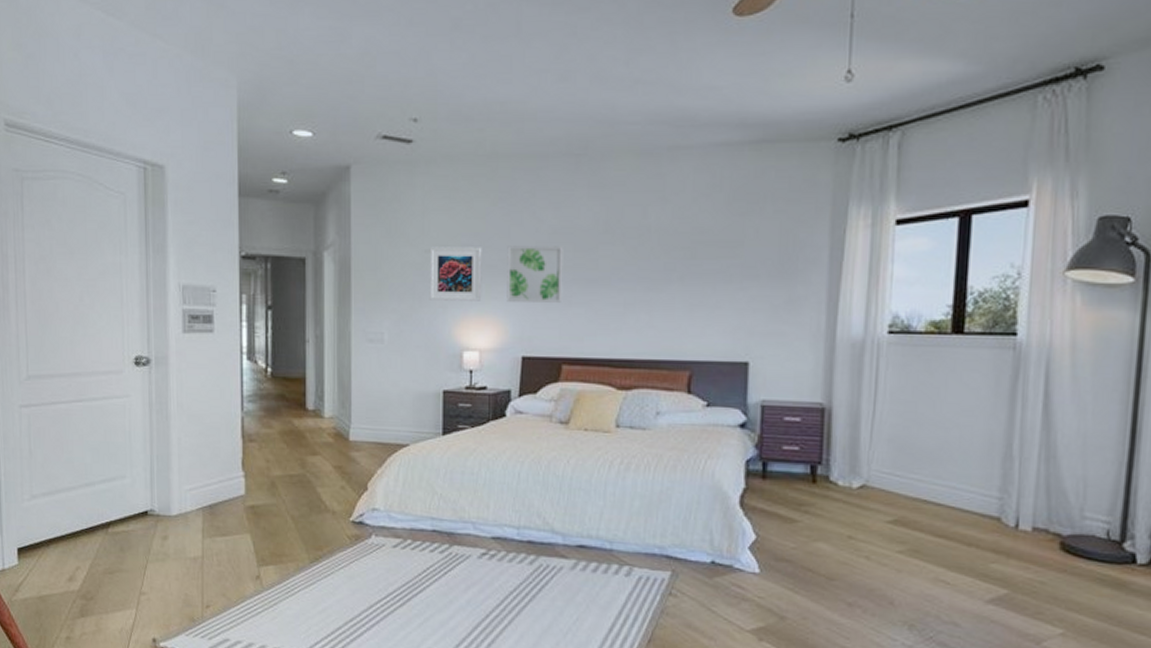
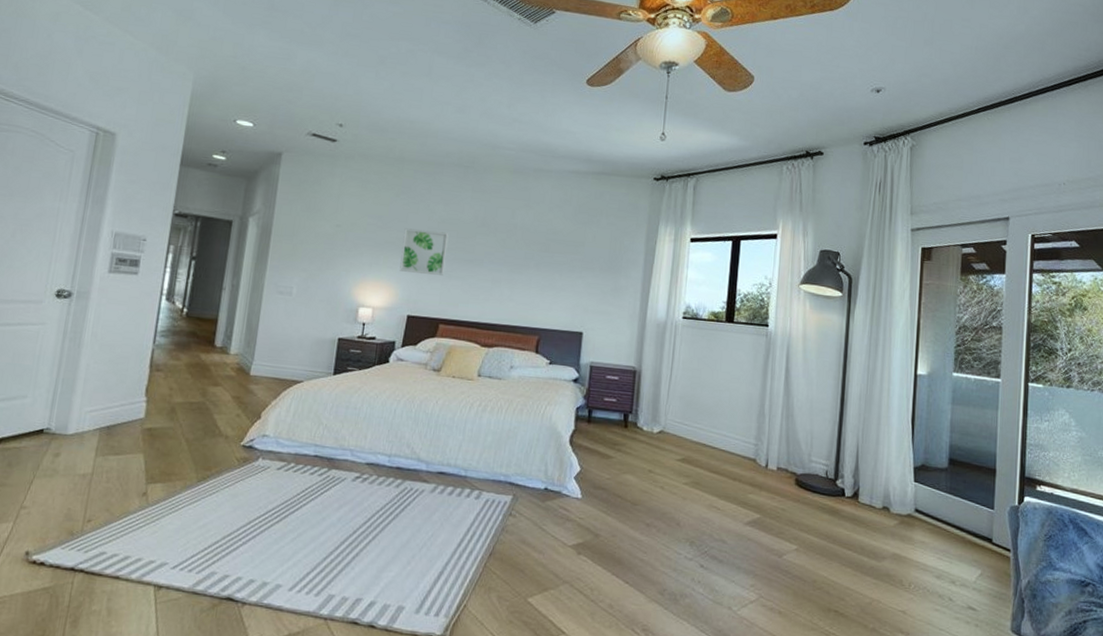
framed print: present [429,247,482,301] -> none [335,222,384,269]

